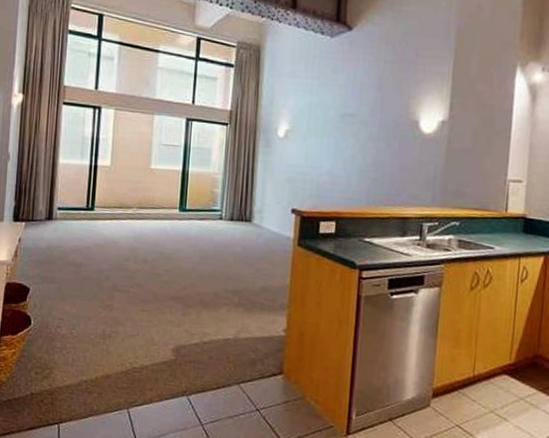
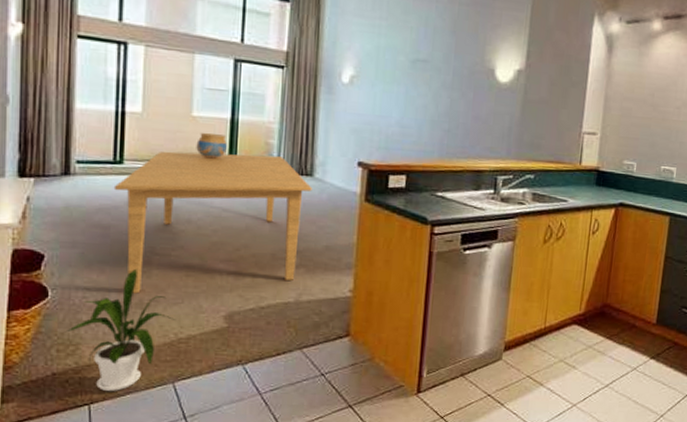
house plant: none [44,302,132,413] -> present [67,268,176,391]
dining table: none [85,199,251,325] -> present [113,151,312,294]
ceramic pot: none [153,182,179,206] -> present [196,132,227,159]

